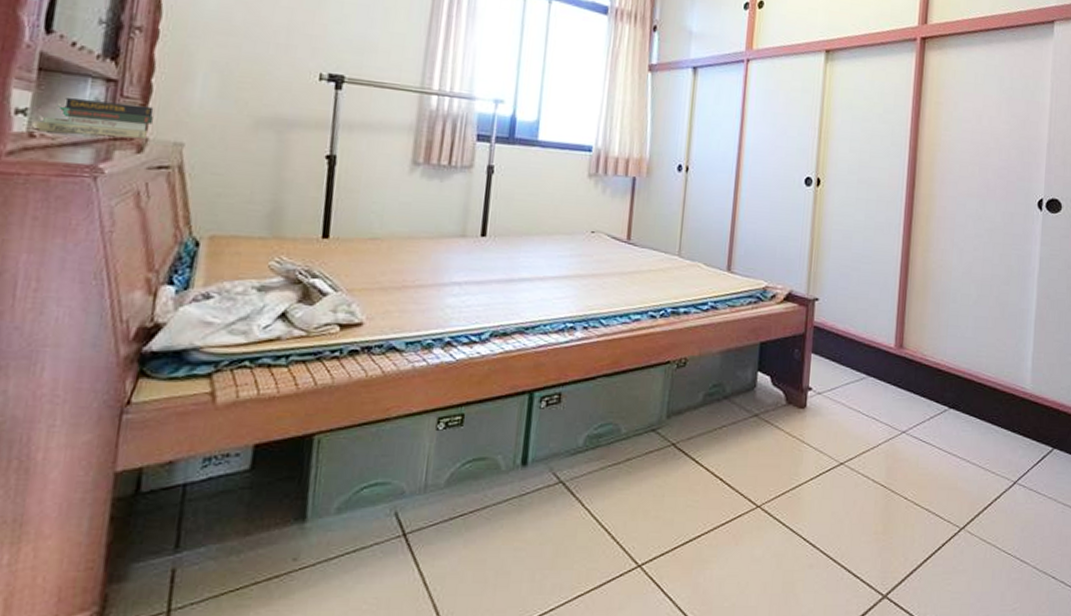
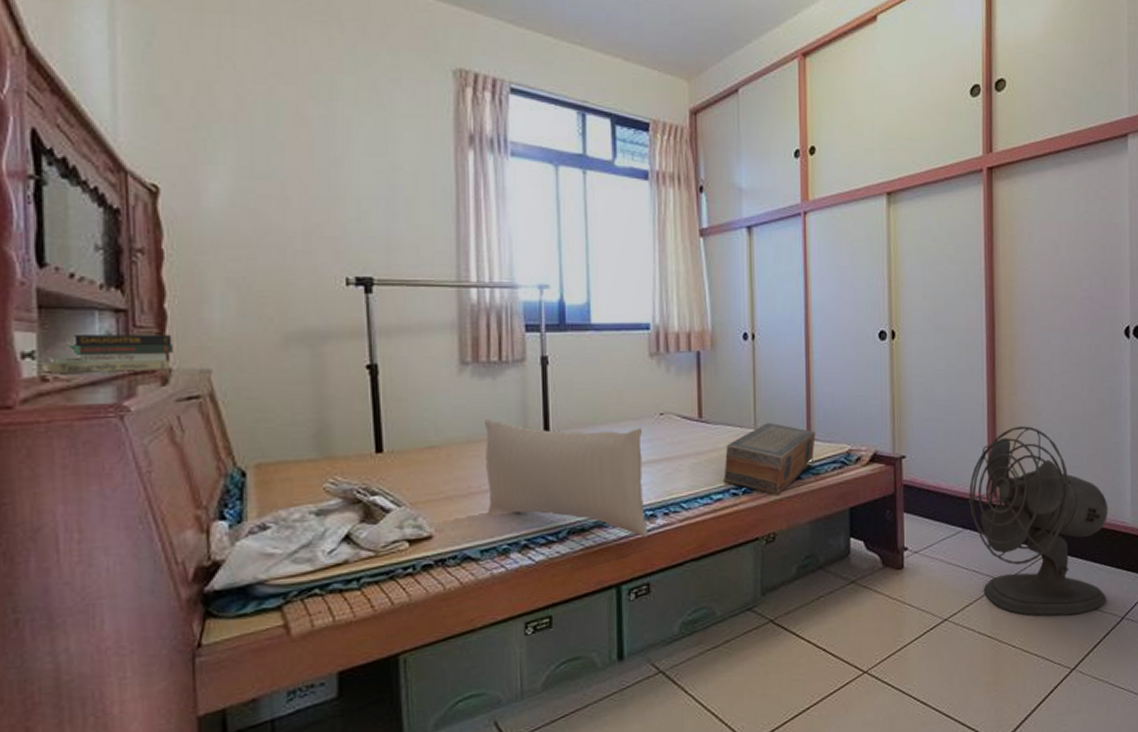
pillow: none [417,218,574,348] -> present [483,419,648,537]
decorative box: none [642,251,736,322] -> present [722,422,816,495]
electric fan: none [874,282,1009,474] -> present [968,426,1108,616]

